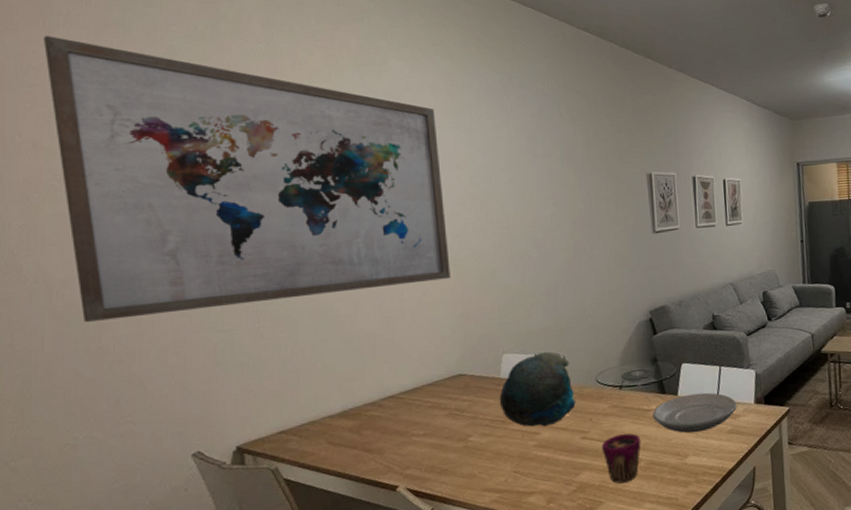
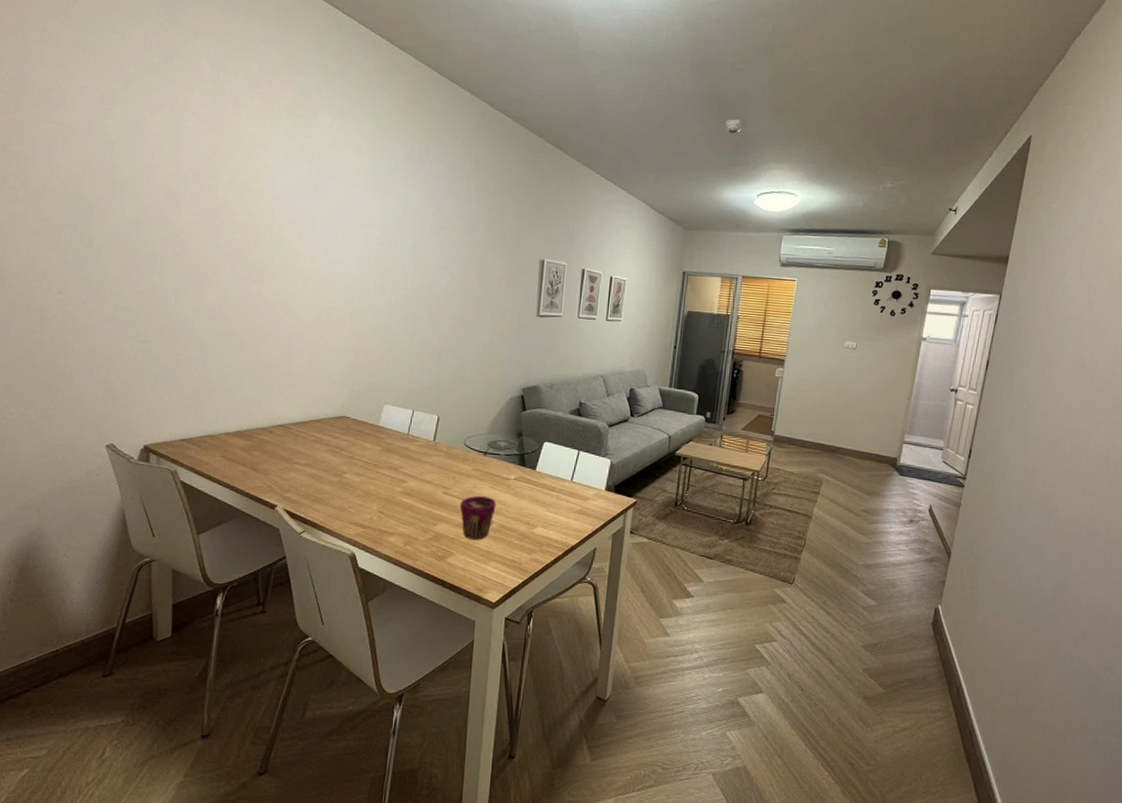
wall art: present [43,35,451,323] -> none [20,47,355,328]
decorative bowl: present [499,352,576,427] -> none [375,409,443,477]
plate: present [653,392,737,433] -> none [510,471,589,507]

